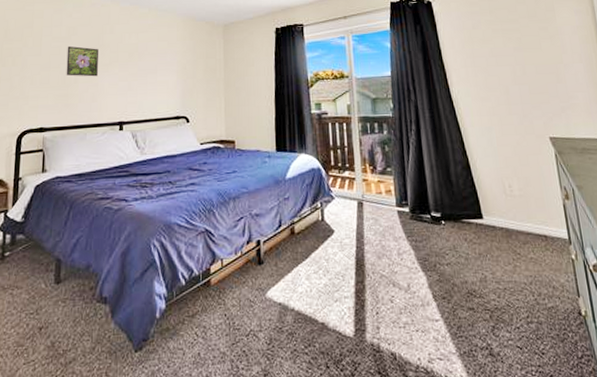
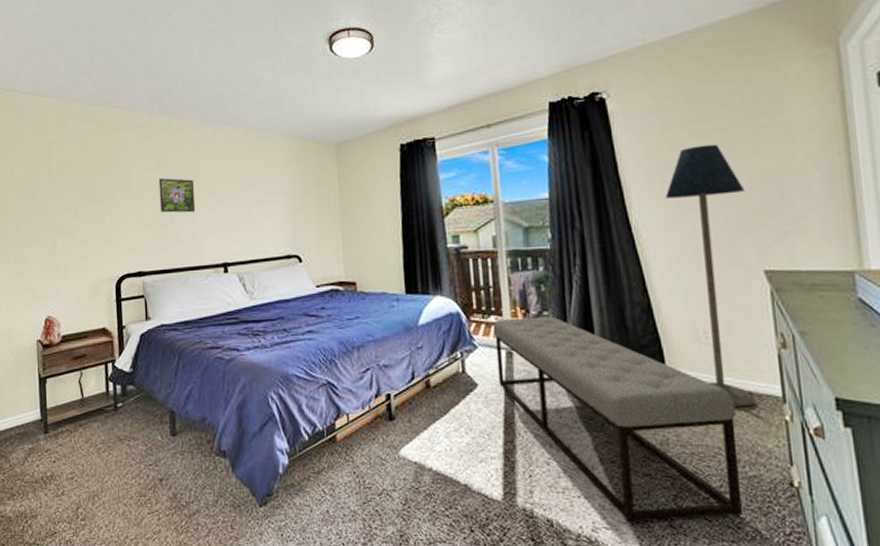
bench: none [347,172,546,352] -> present [492,316,744,522]
floor lamp: none [477,40,550,248] -> present [666,144,756,407]

